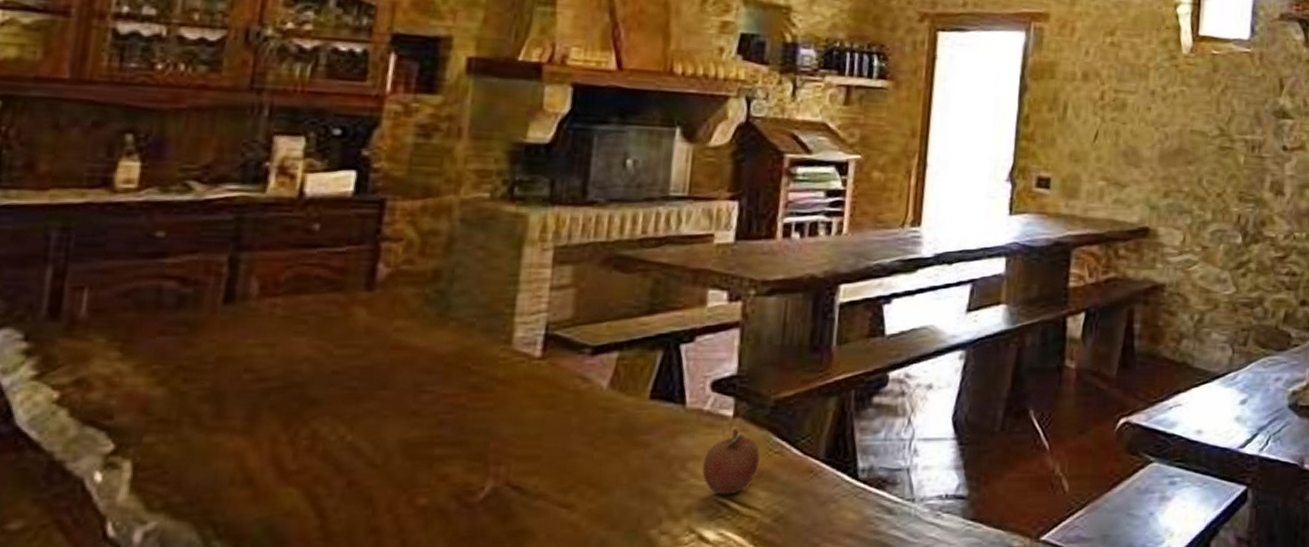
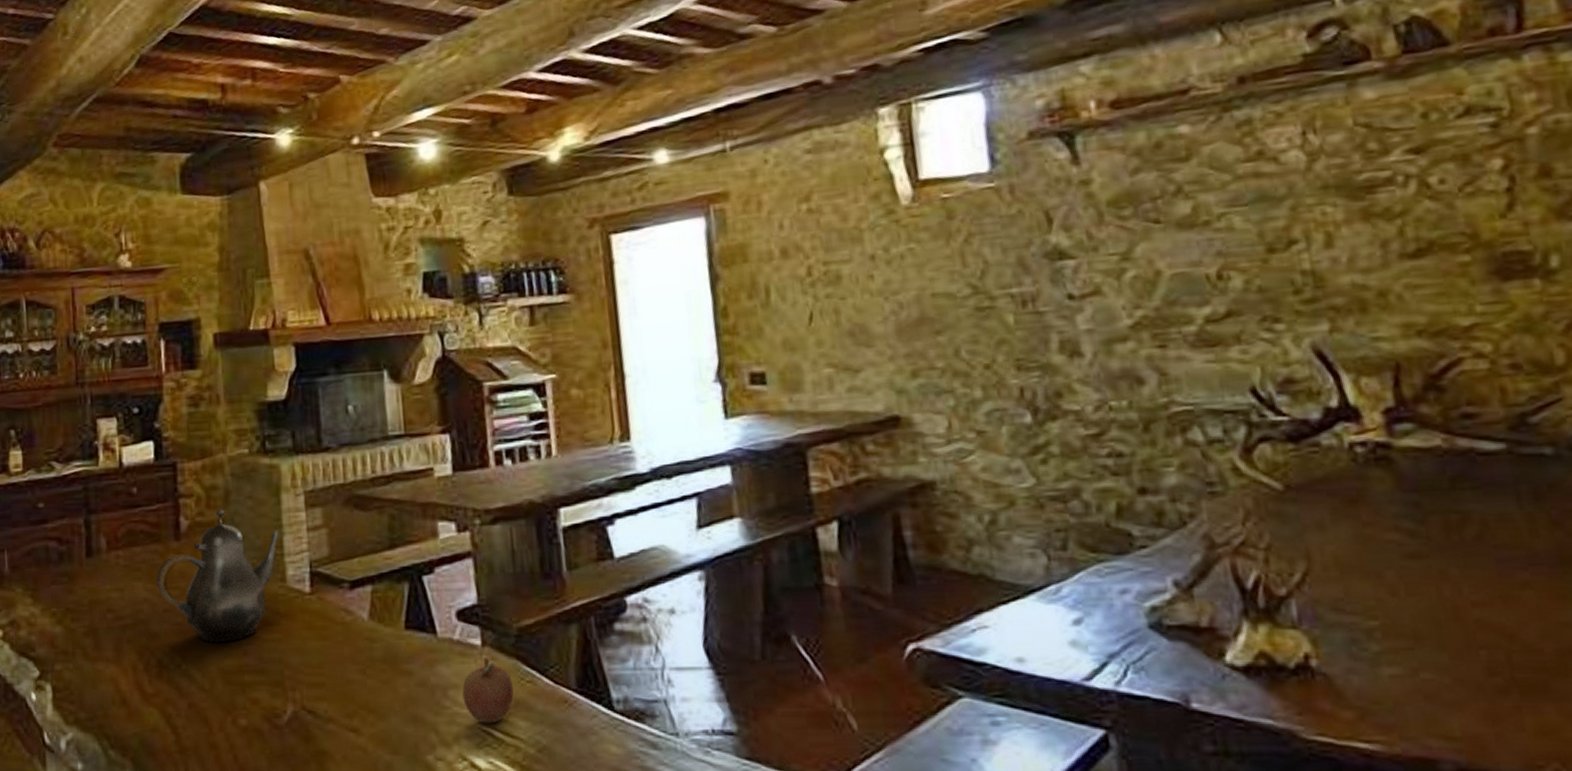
teapot: none [326,257,517,412] -> present [155,508,282,644]

